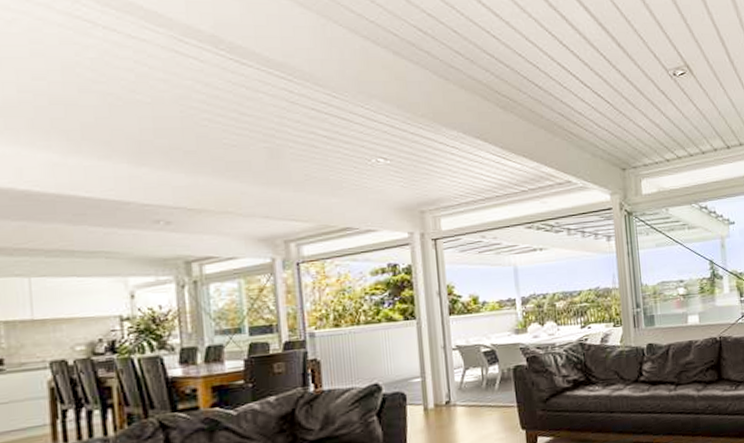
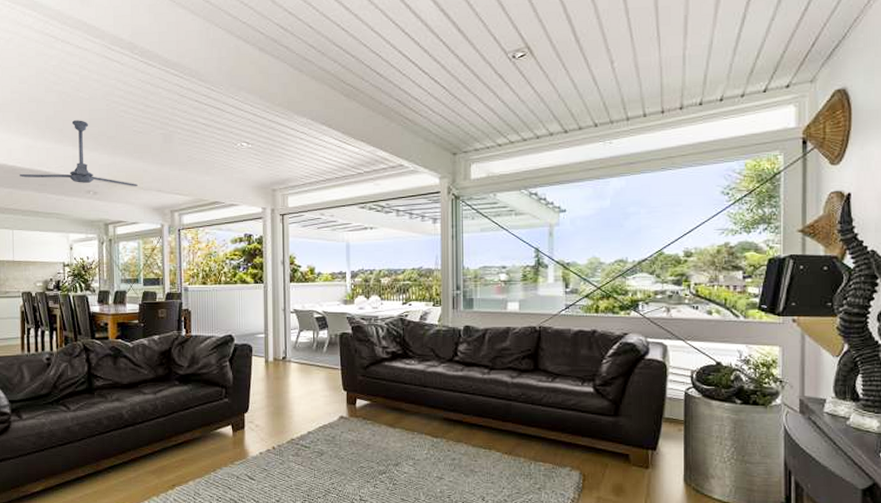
ceiling fan: none [39,129,234,213] -> present [20,120,138,186]

